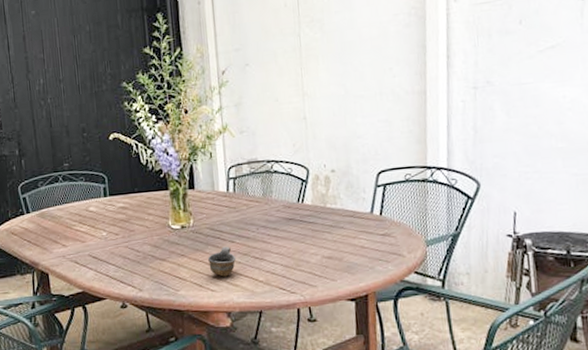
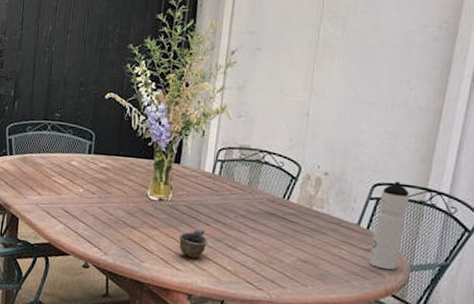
water bottle: none [386,165,414,250] -> present [368,181,410,270]

